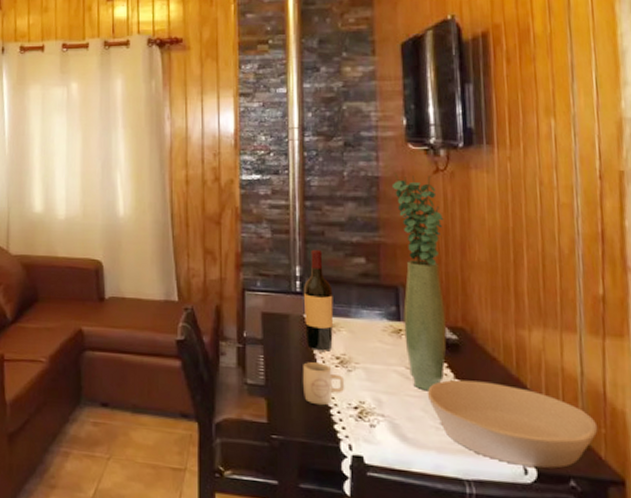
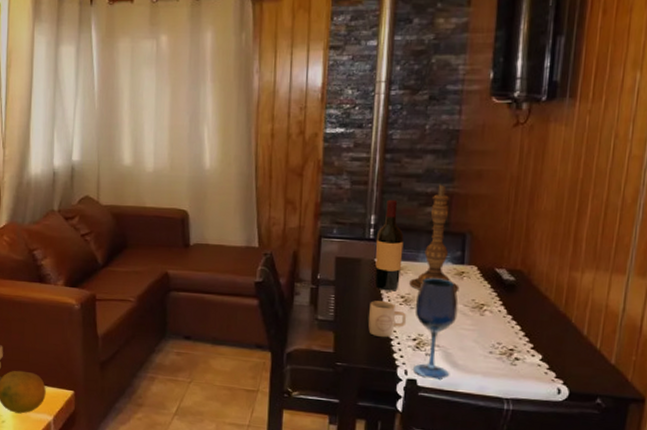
candlestick: none [344,233,397,352] -> present [409,184,458,291]
wineglass: none [352,336,400,456] -> present [413,277,459,379]
vase: present [391,172,447,391] -> none [466,125,518,326]
bowl: present [427,379,598,469] -> none [480,315,630,389]

